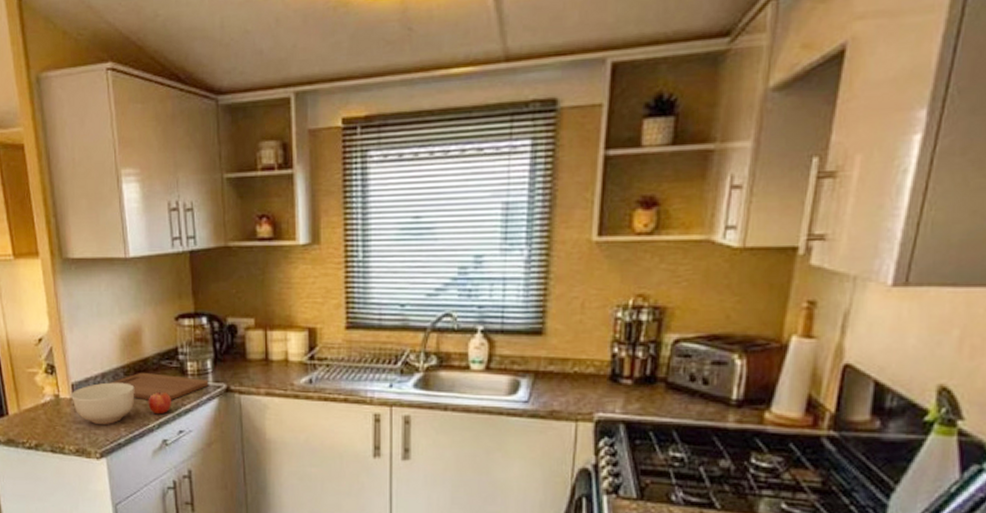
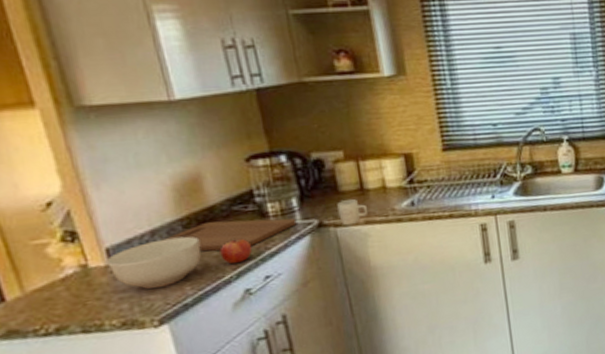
mug: none [244,369,270,394] -> present [337,199,369,226]

